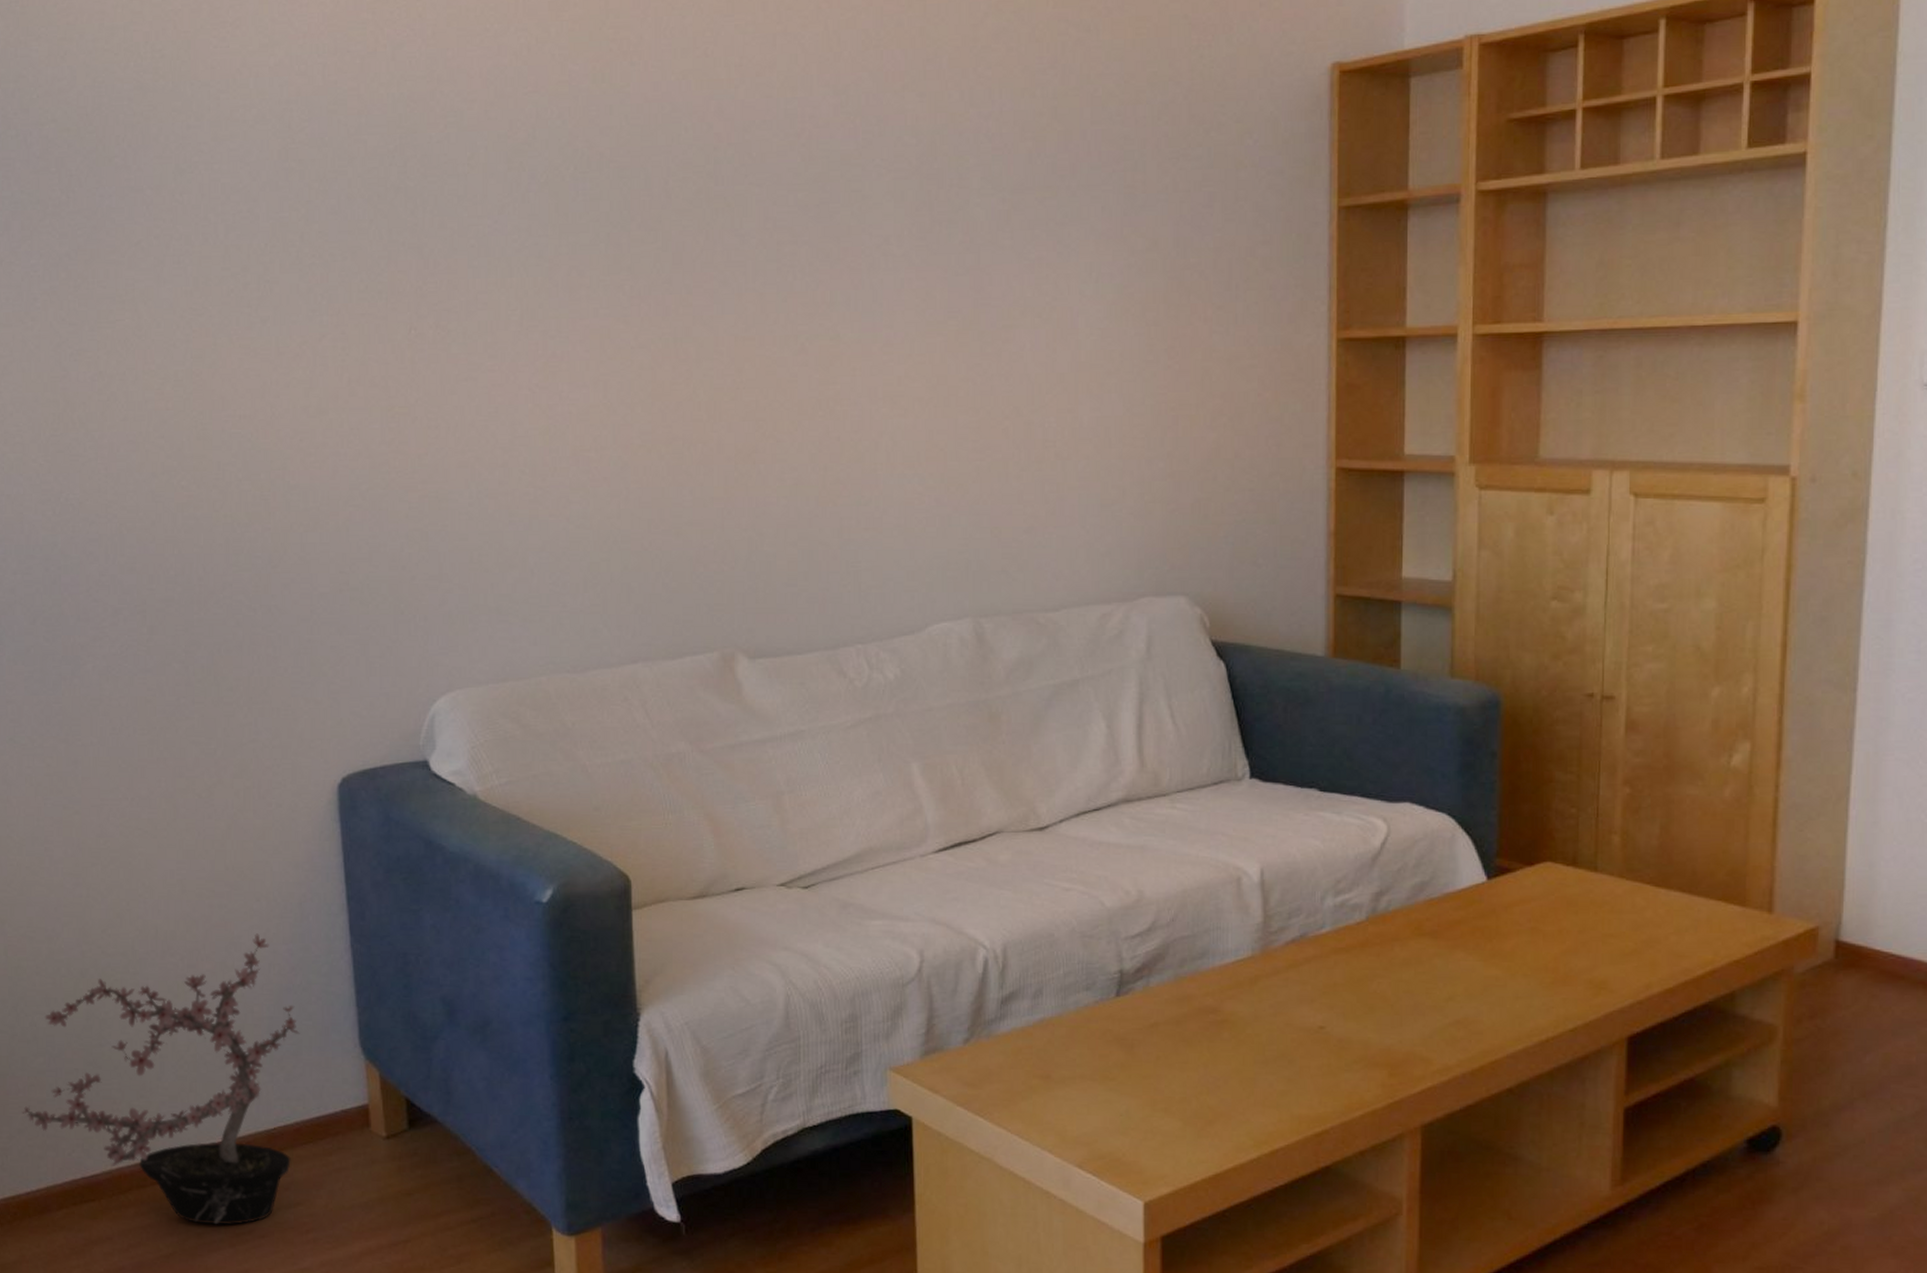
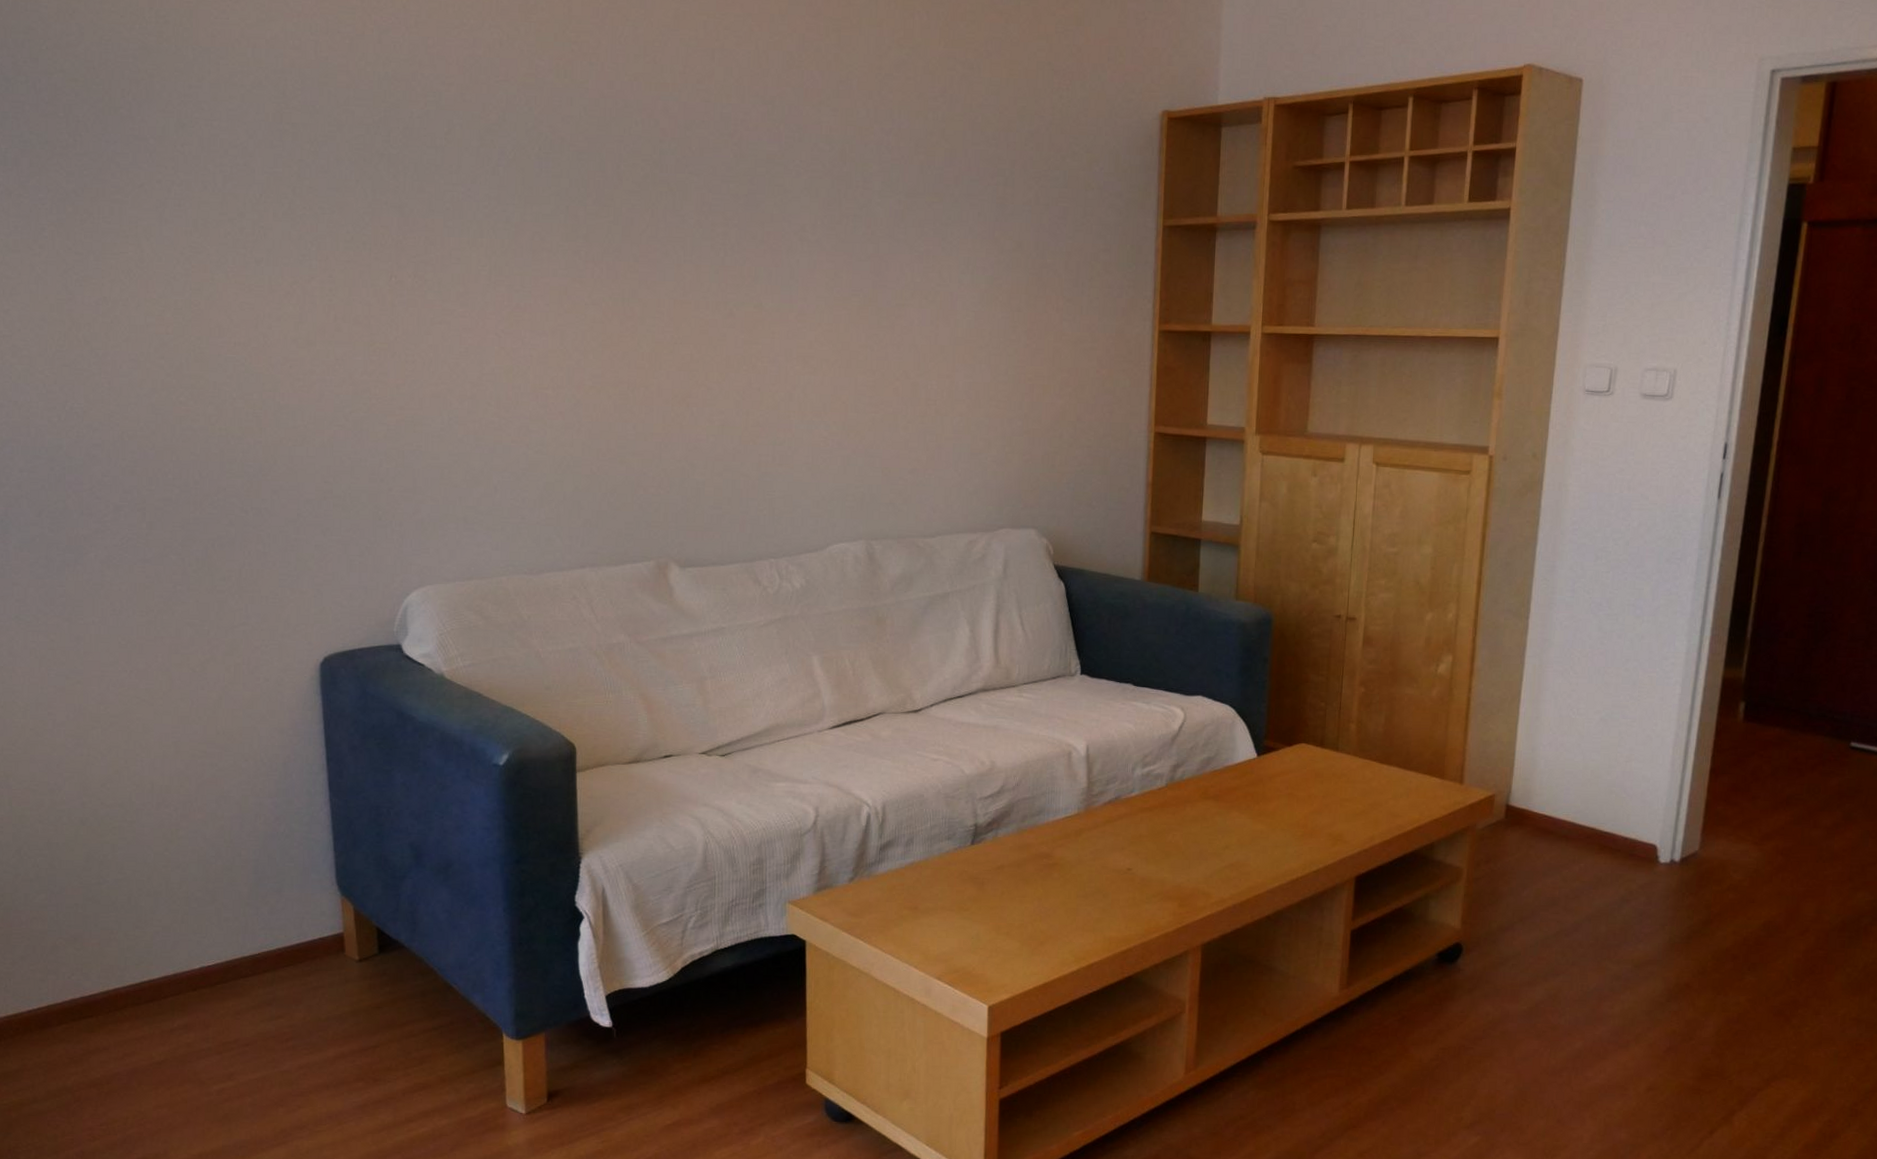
potted plant: present [22,933,300,1225] -> none [24,788,283,1036]

